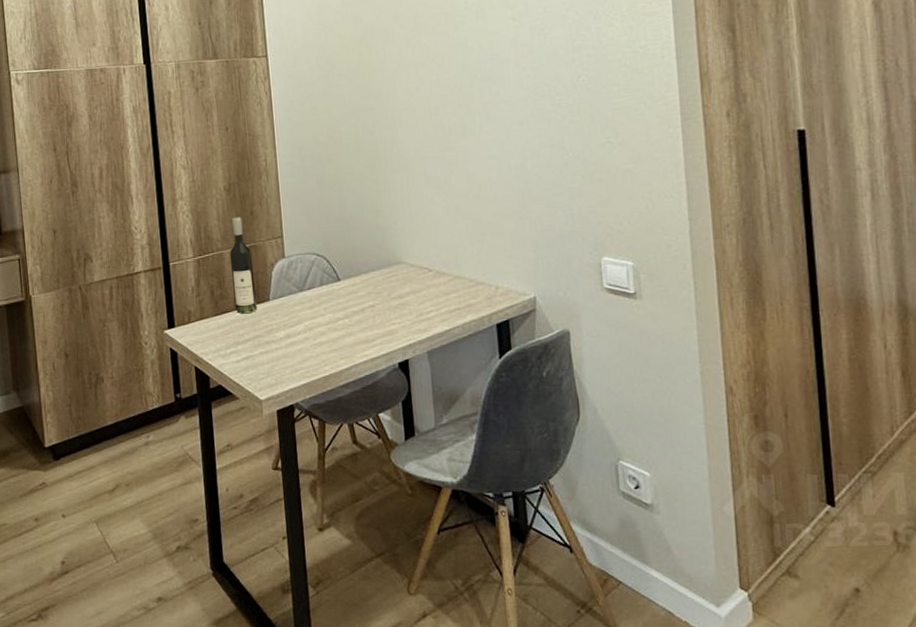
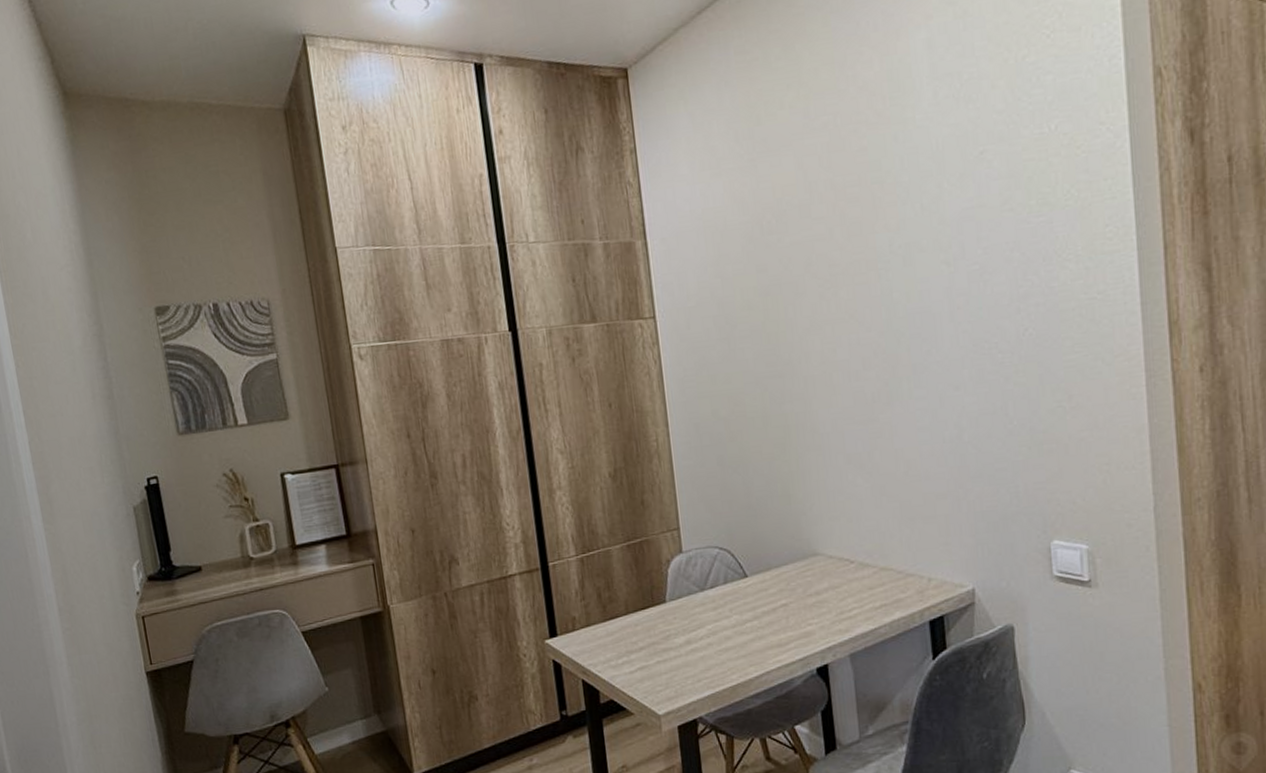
bottle: present [229,216,258,314] -> none [617,507,653,619]

